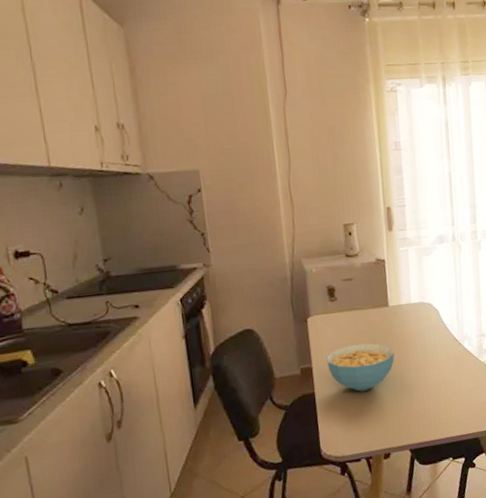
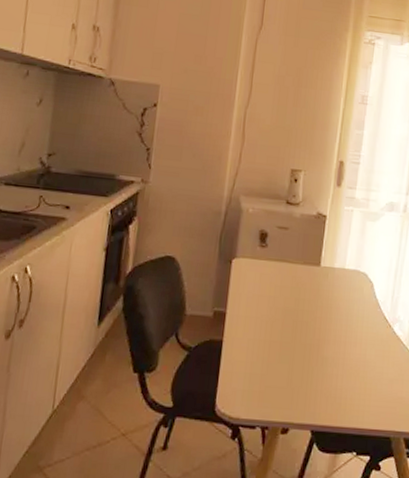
cereal bowl: present [326,343,395,392] -> none [242,298,316,352]

